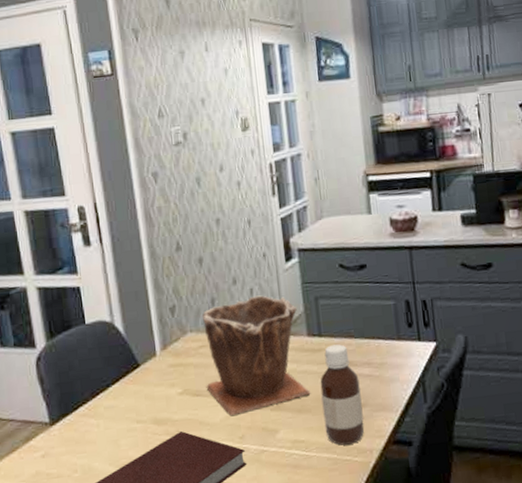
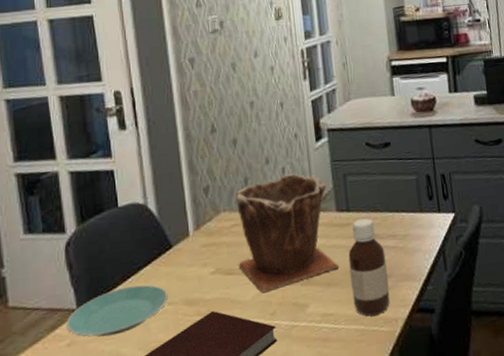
plate: none [40,402,137,451] -> present [66,284,168,337]

